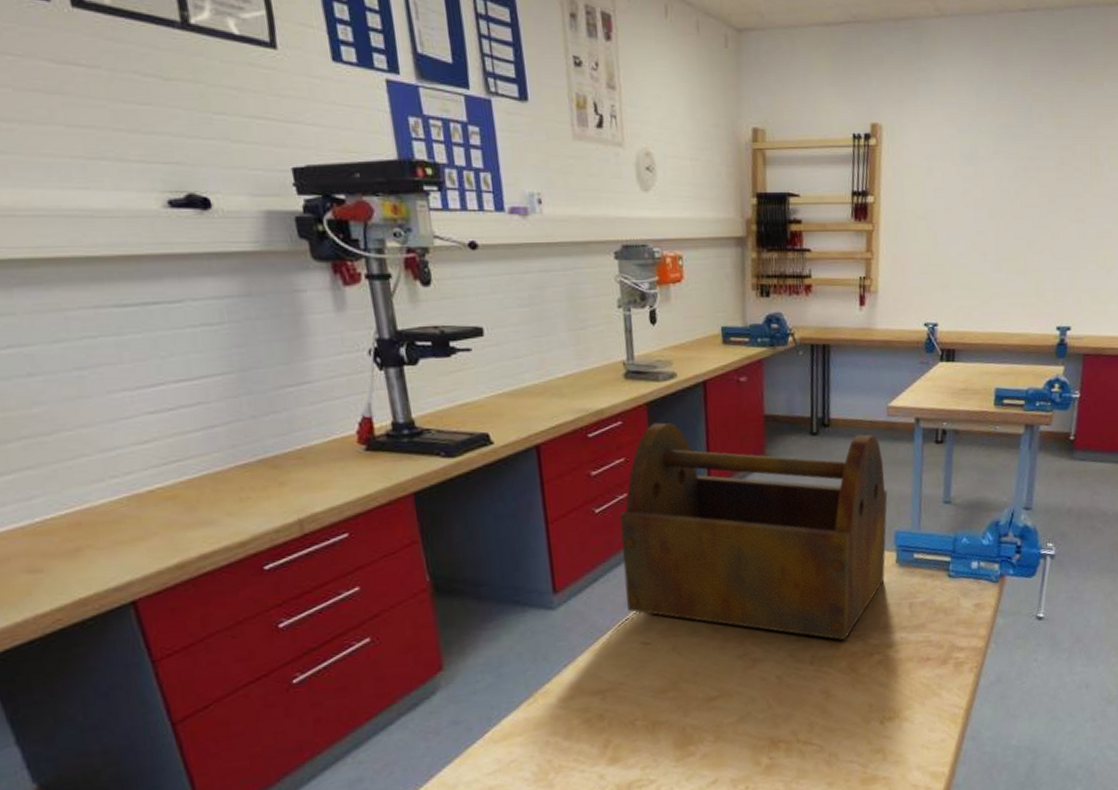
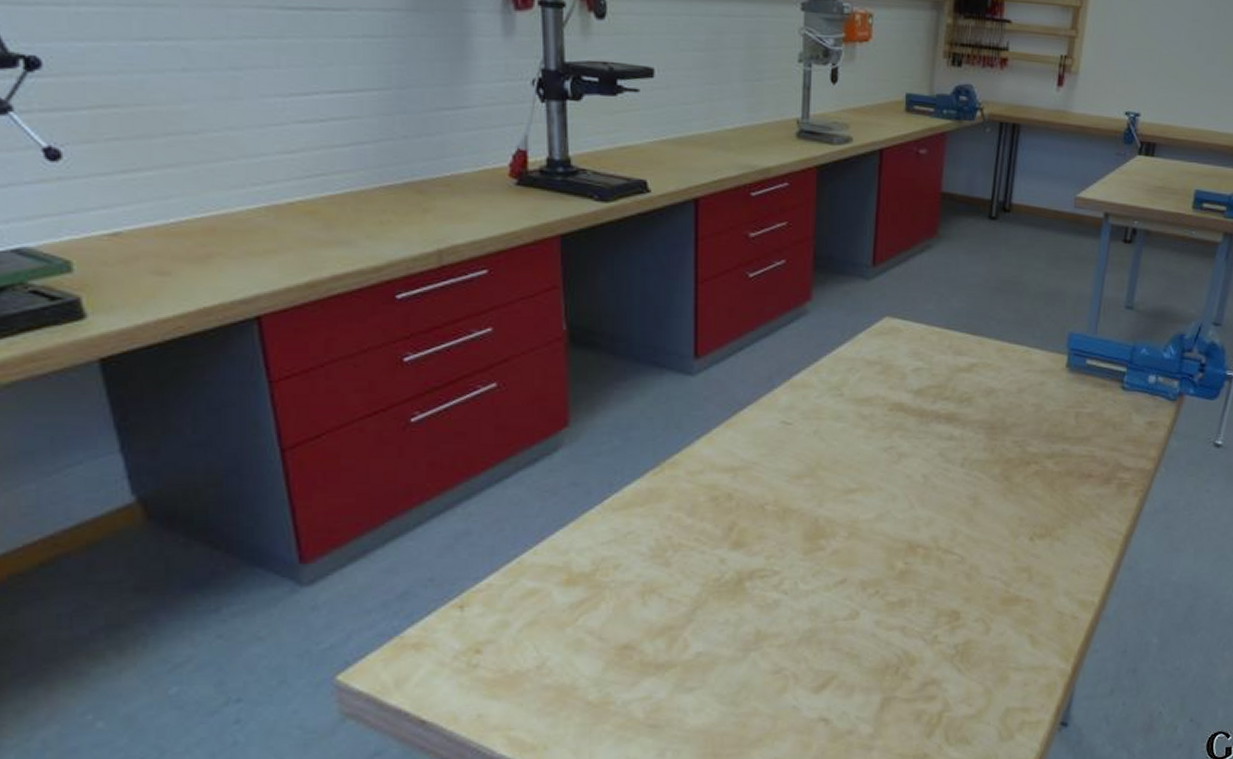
tool box: present [619,422,888,641] -> none [772,188,1065,445]

